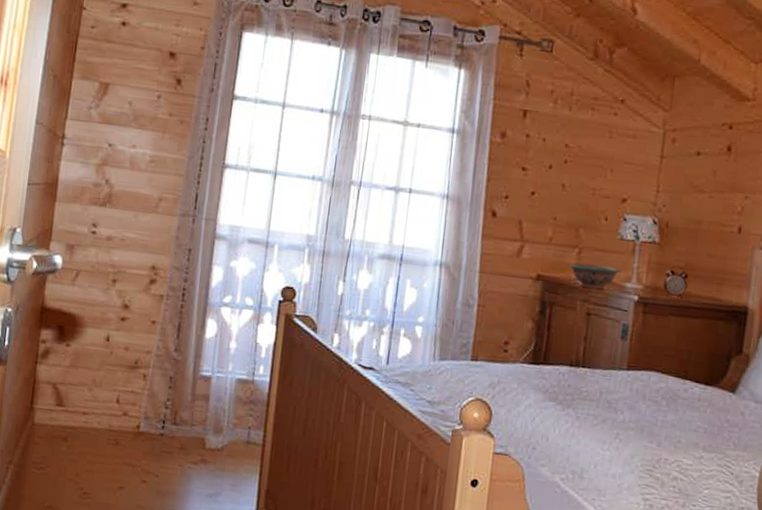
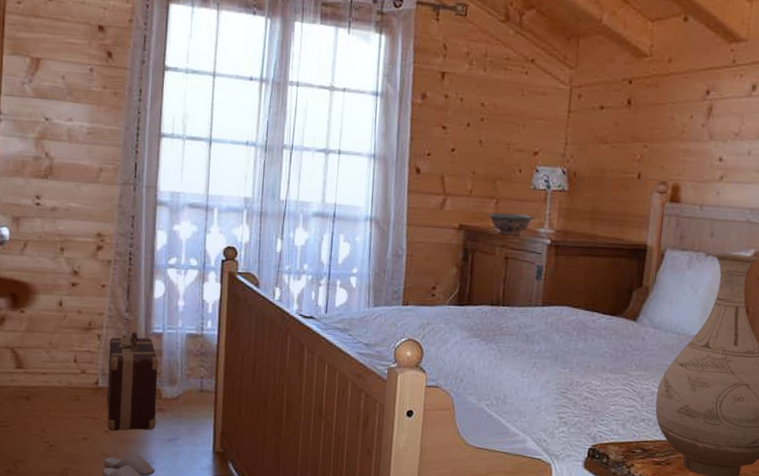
suitcase: none [145,373,206,483] -> present [105,332,160,431]
alarm clock: present [663,265,689,298] -> none [572,211,595,240]

